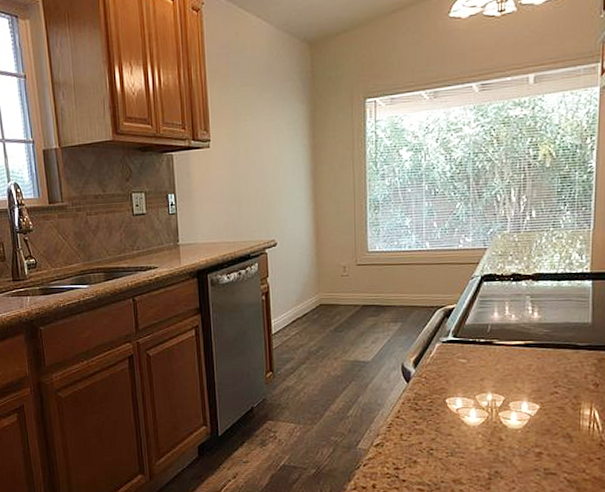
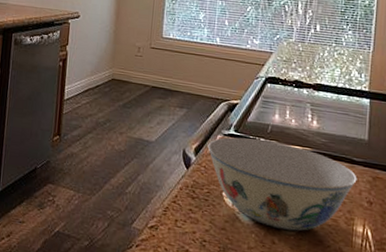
bowl: none [426,340,582,425] -> present [207,137,357,232]

